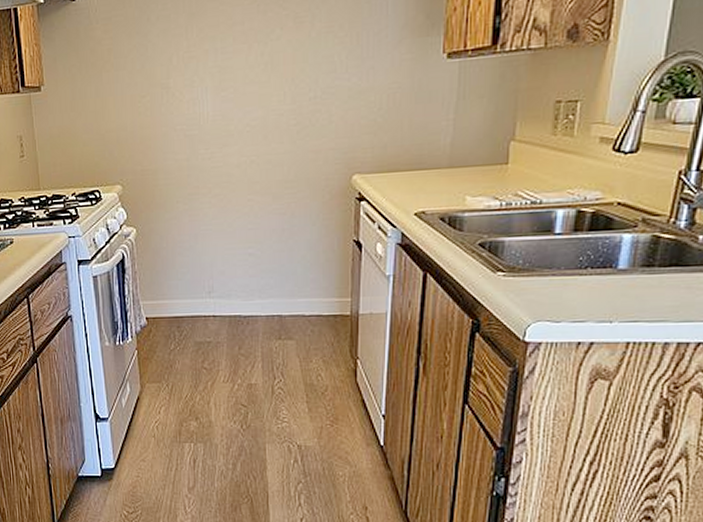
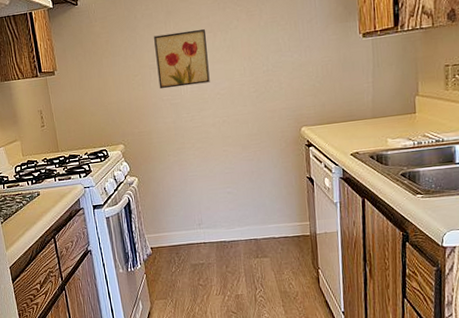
wall art: none [170,39,239,116] -> present [154,29,210,89]

